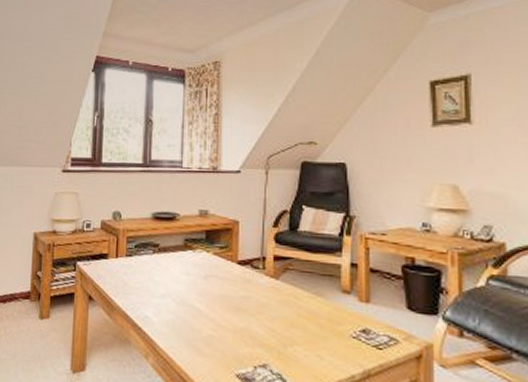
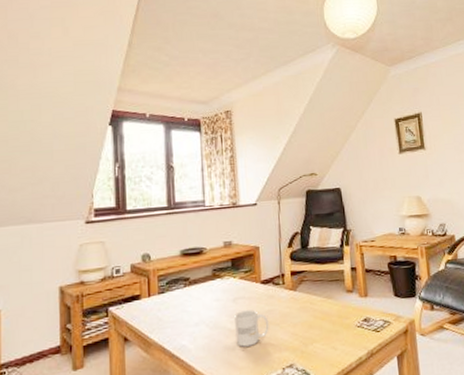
mug: none [203,291,243,333] -> present [234,309,269,347]

